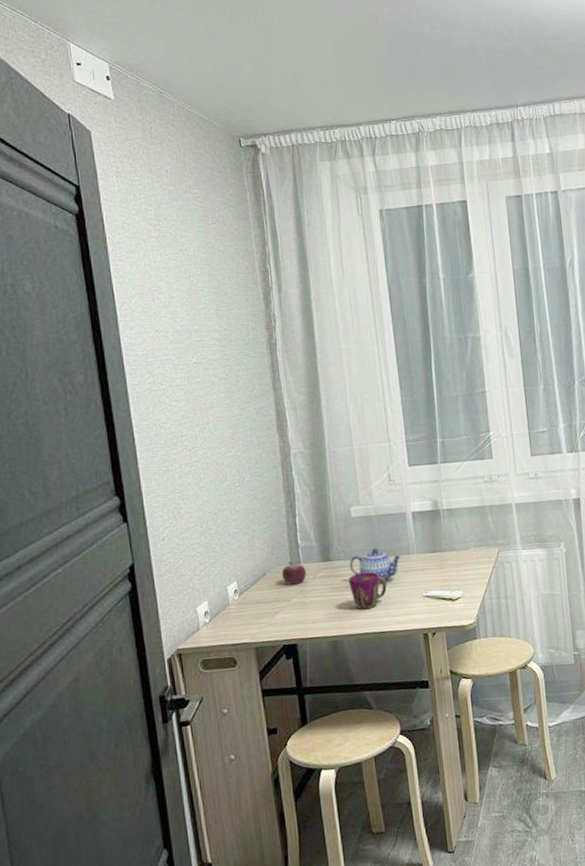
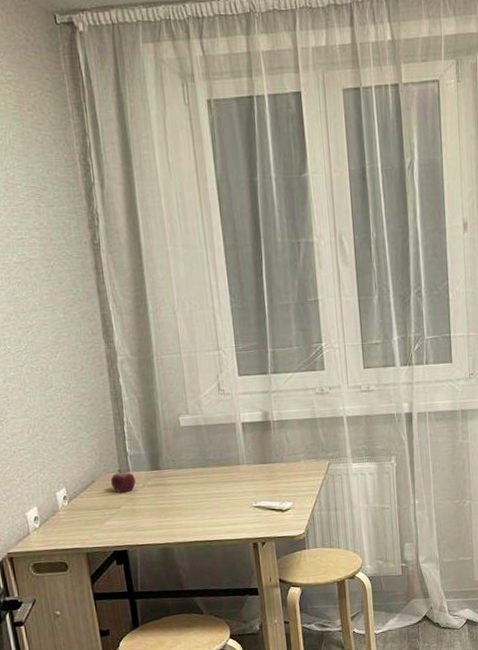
cup: present [348,572,387,610] -> none [177,481,217,519]
teapot: present [349,548,402,584] -> none [178,458,232,493]

